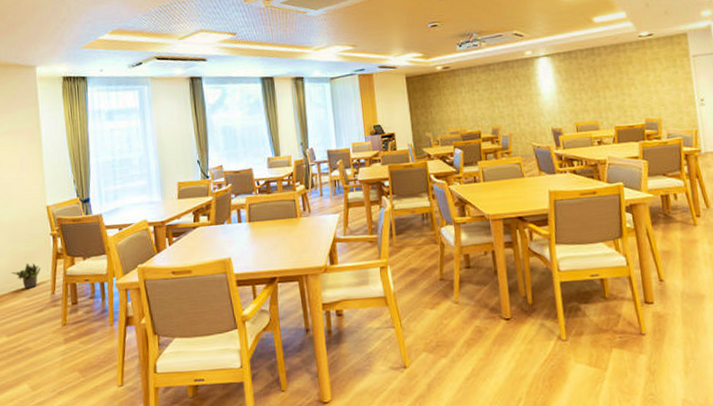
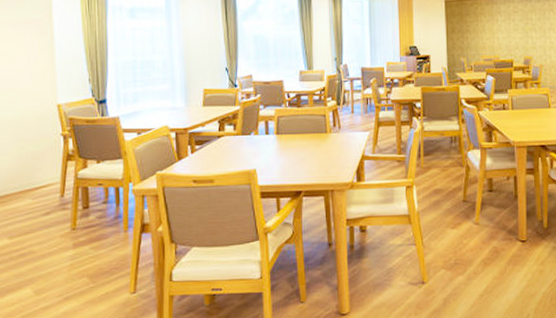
potted plant: present [10,263,41,289] -> none [14,163,50,191]

